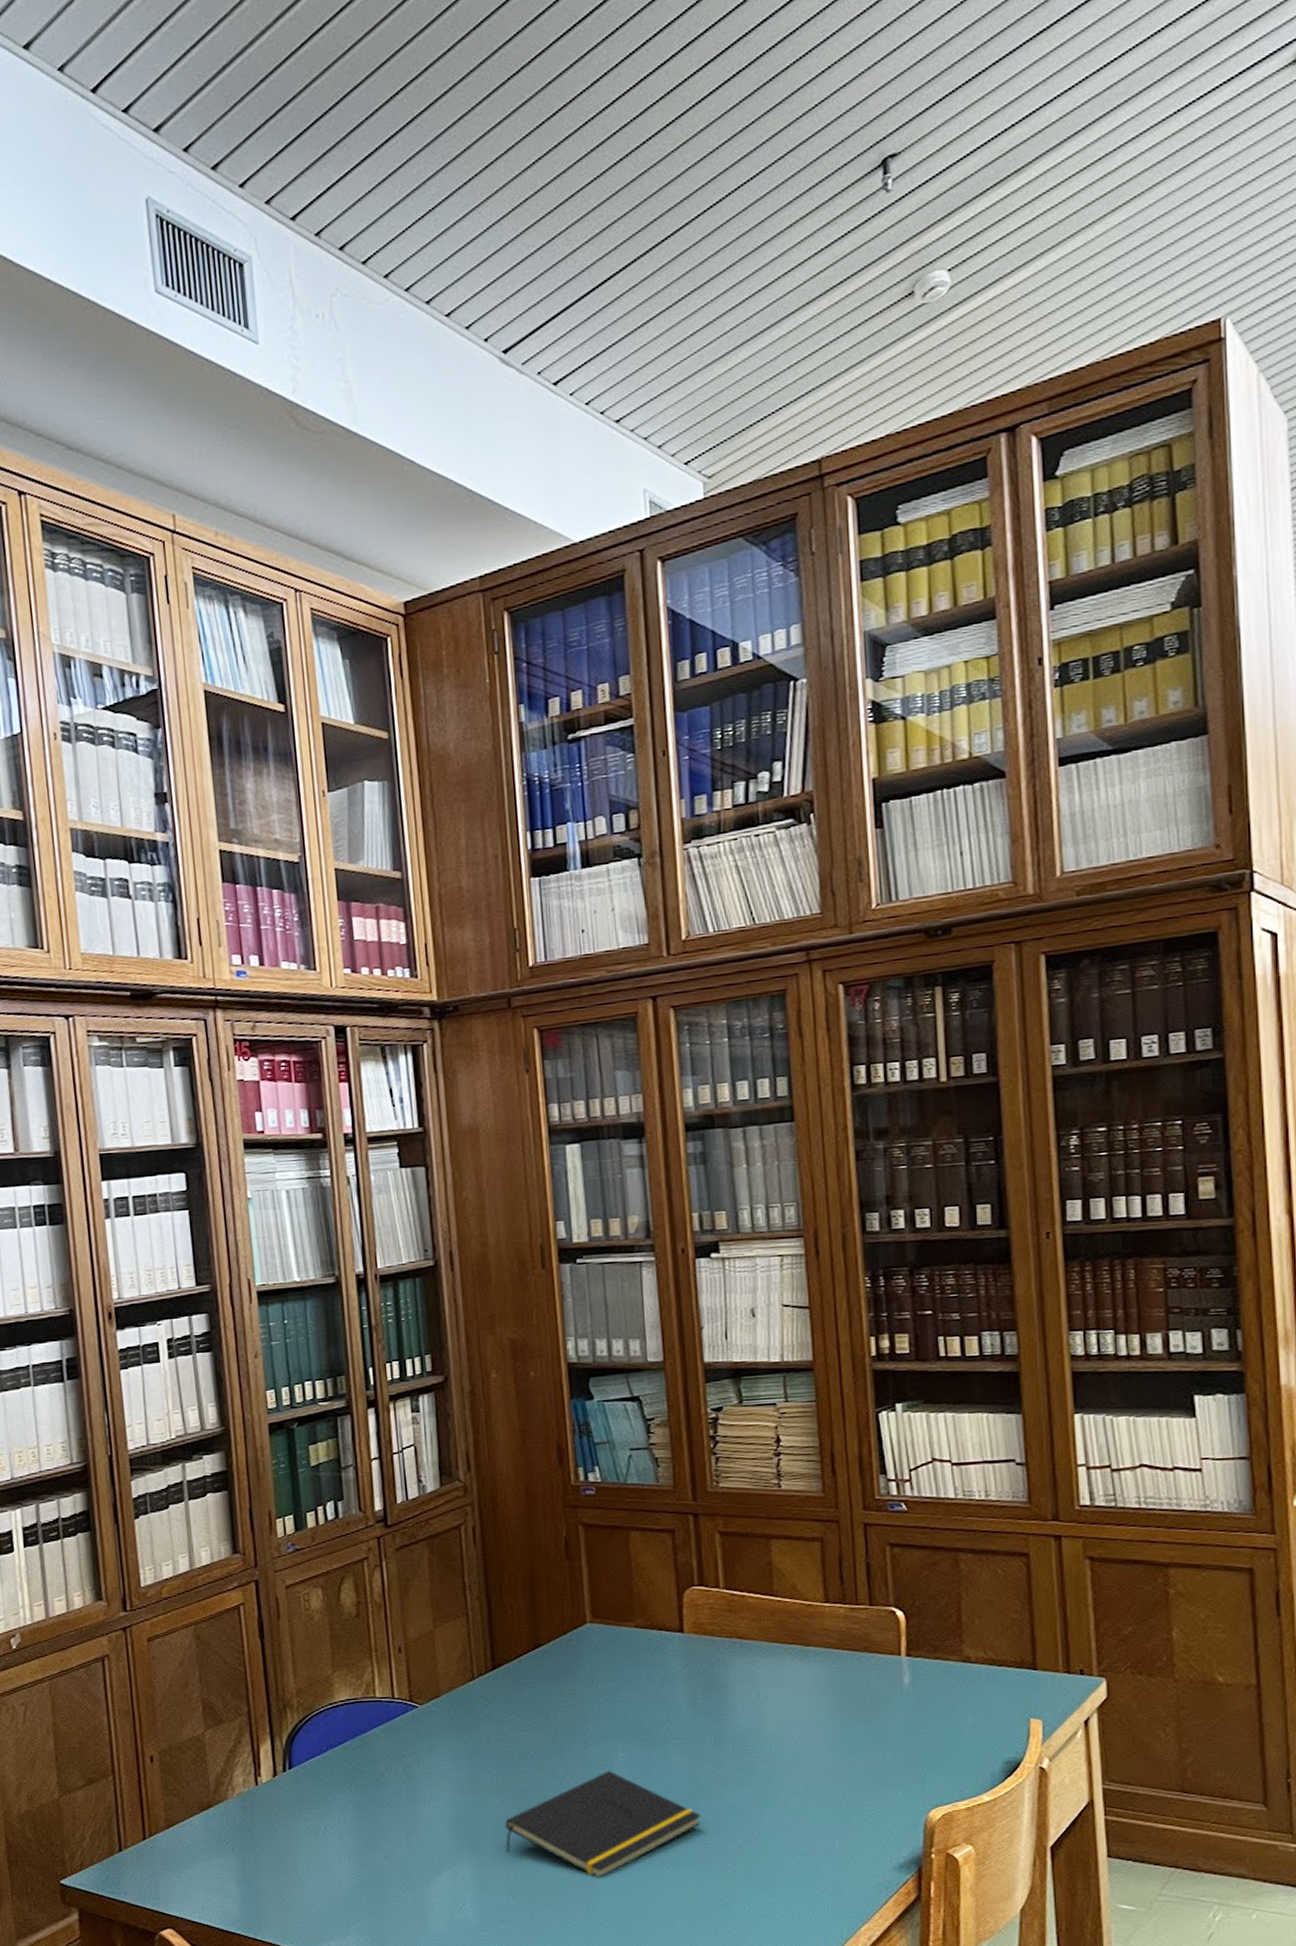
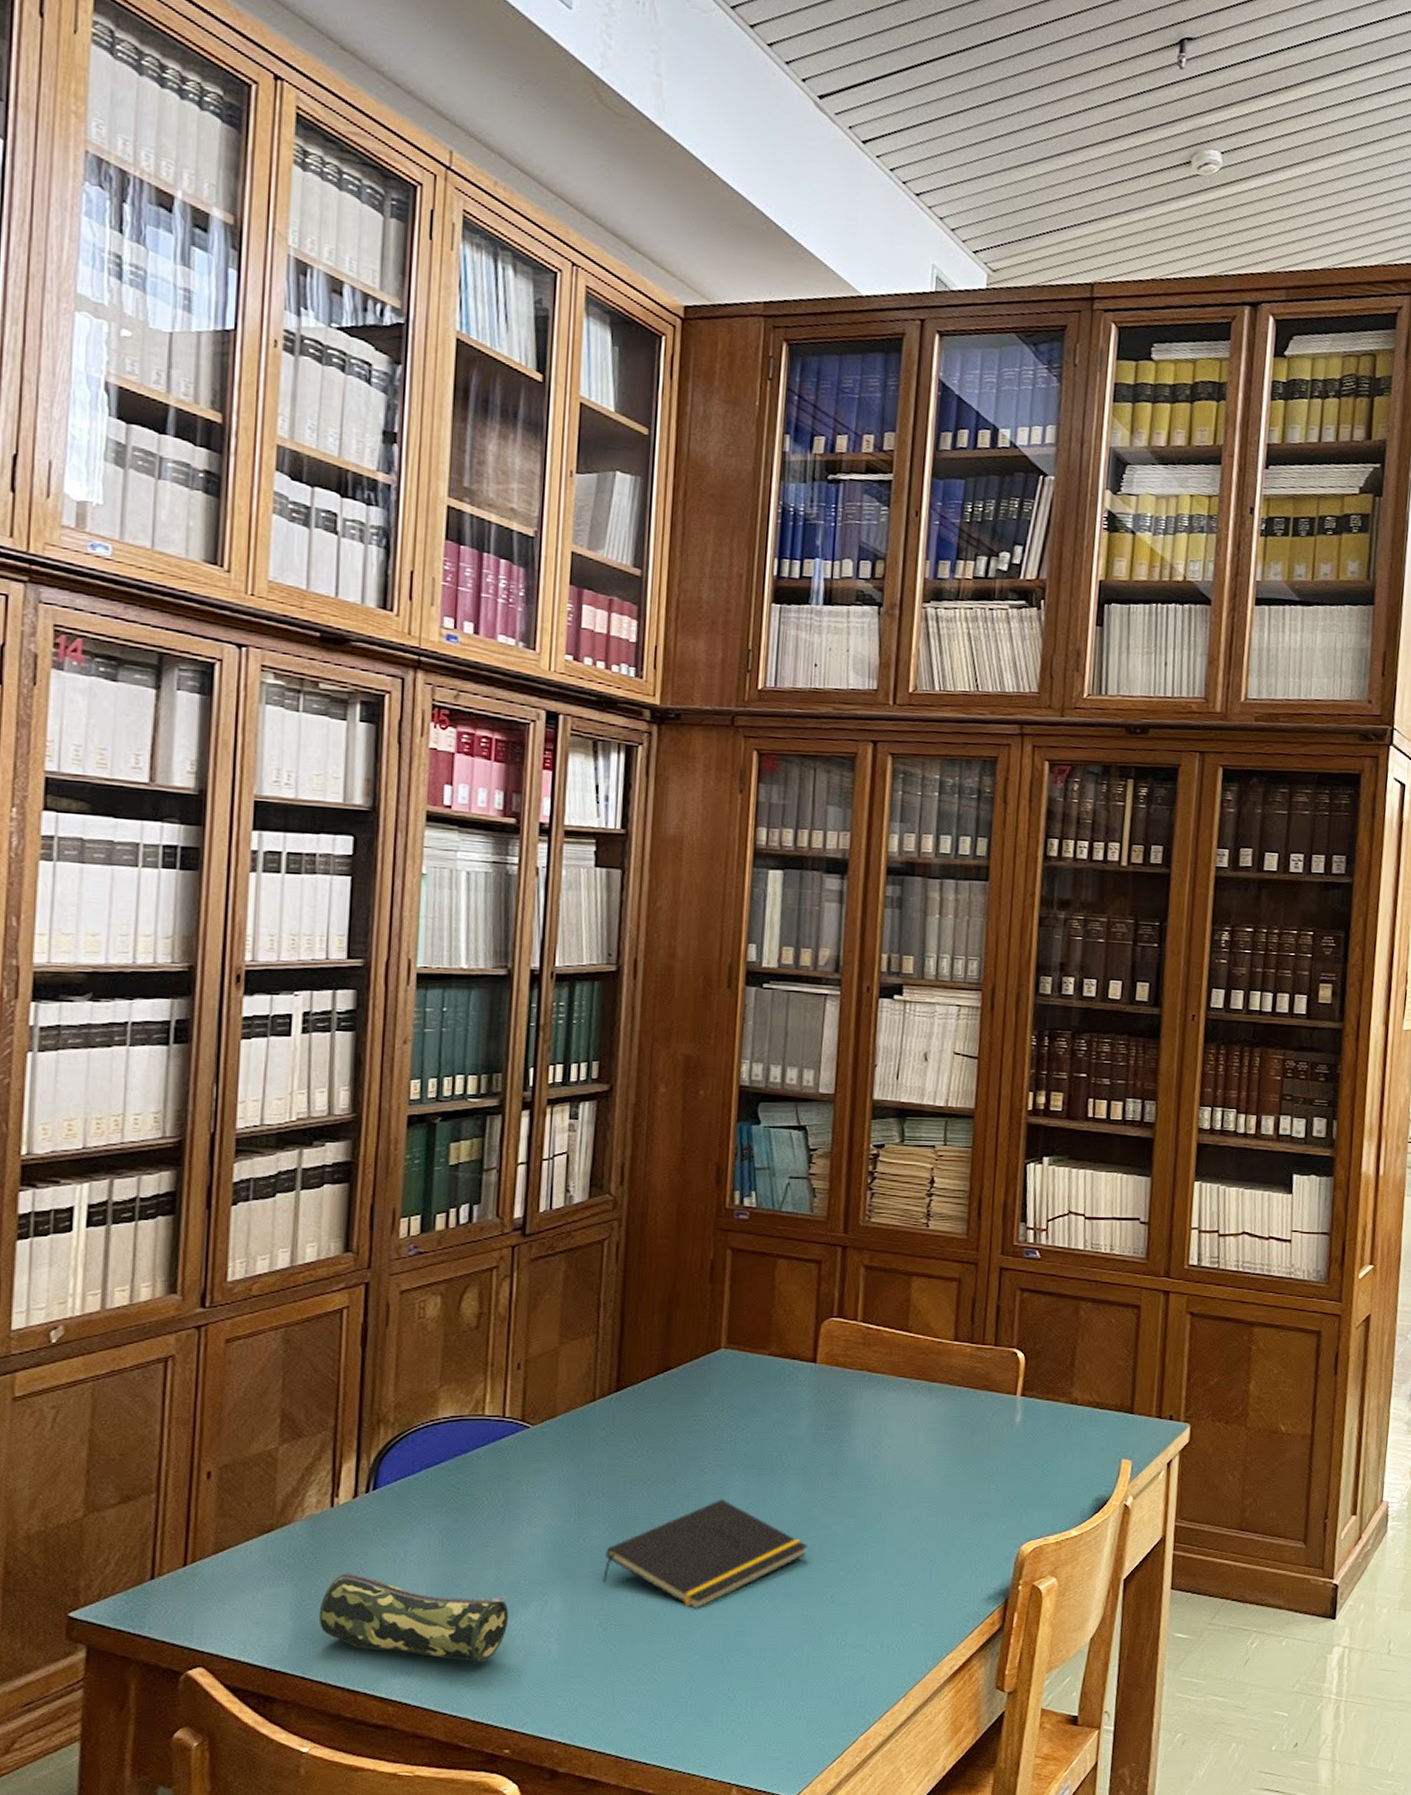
pencil case: none [259,1845,426,1928] -> present [318,1573,509,1663]

